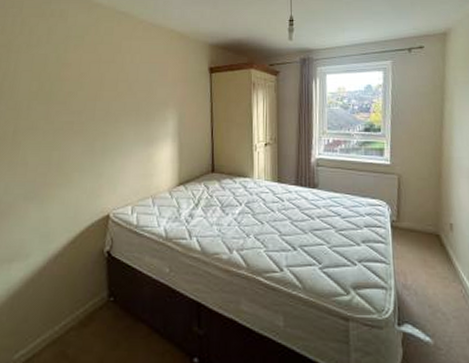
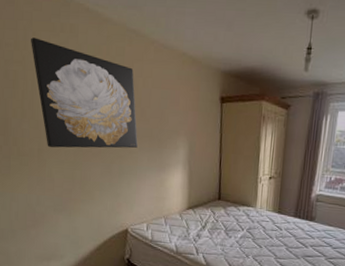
wall art: none [18,23,124,128] -> present [31,37,138,149]

